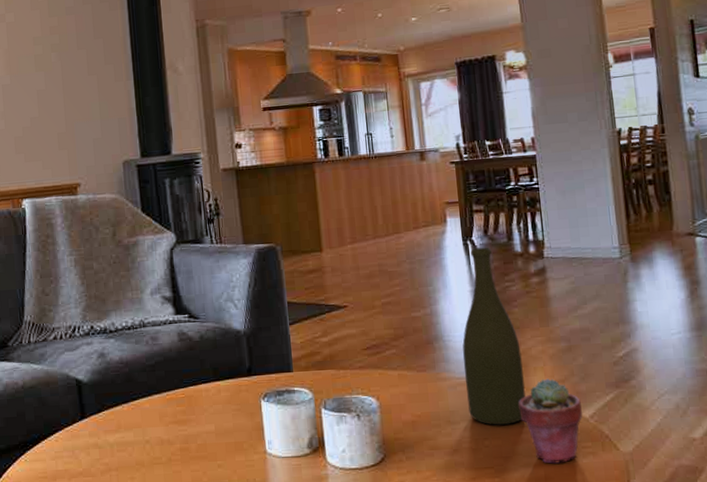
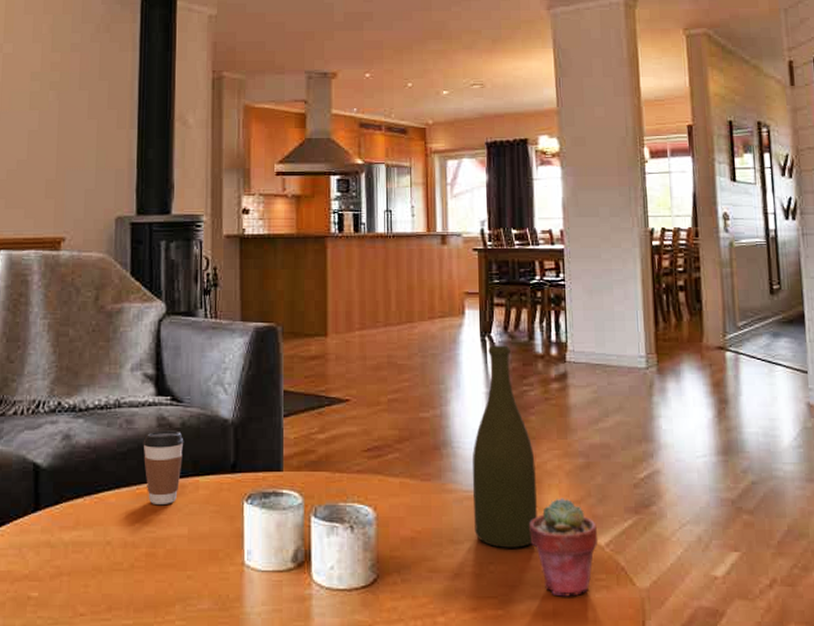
coffee cup: none [168,343,204,407] -> present [143,430,184,504]

